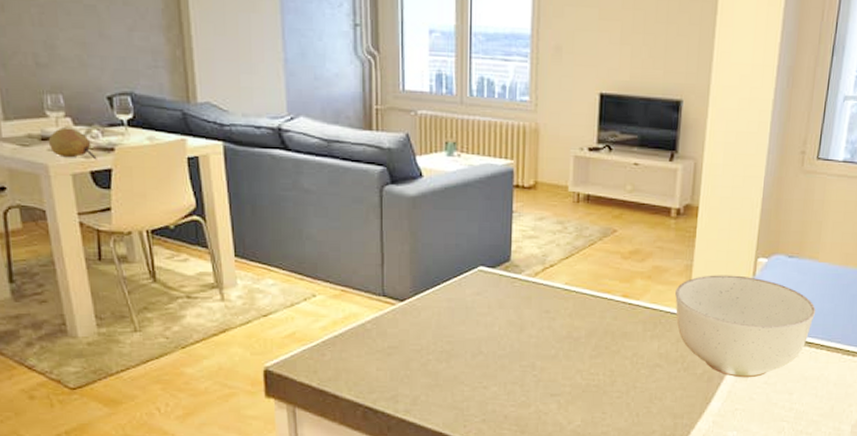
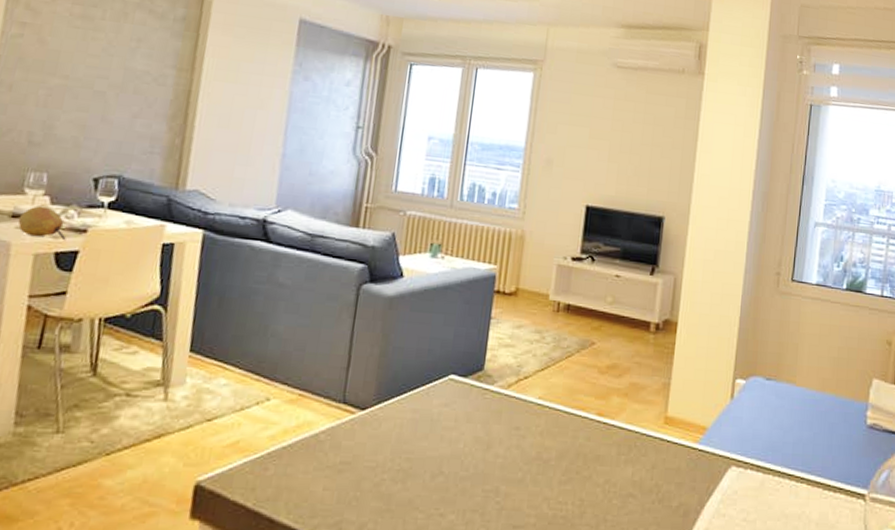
bowl: present [675,275,816,378] -> none [651,395,795,514]

